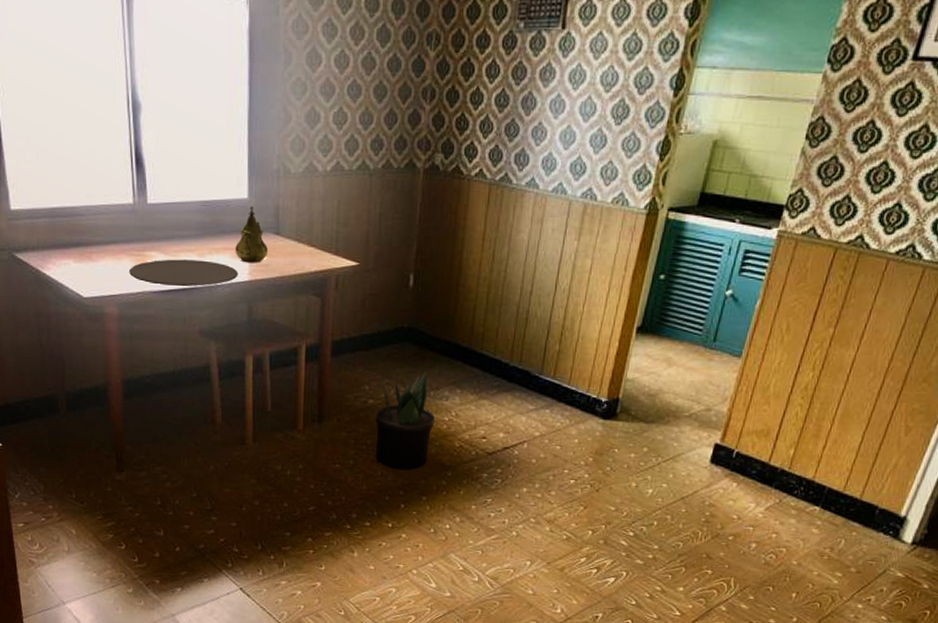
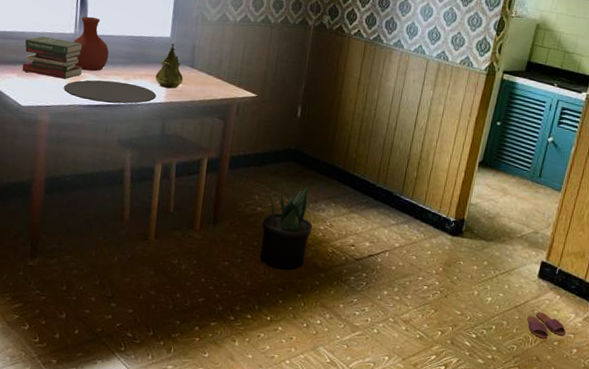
books: none [77,210,148,261] -> present [22,36,83,79]
vase: none [134,180,177,249] -> present [73,16,109,72]
slippers: none [696,504,743,533] -> present [527,312,565,339]

